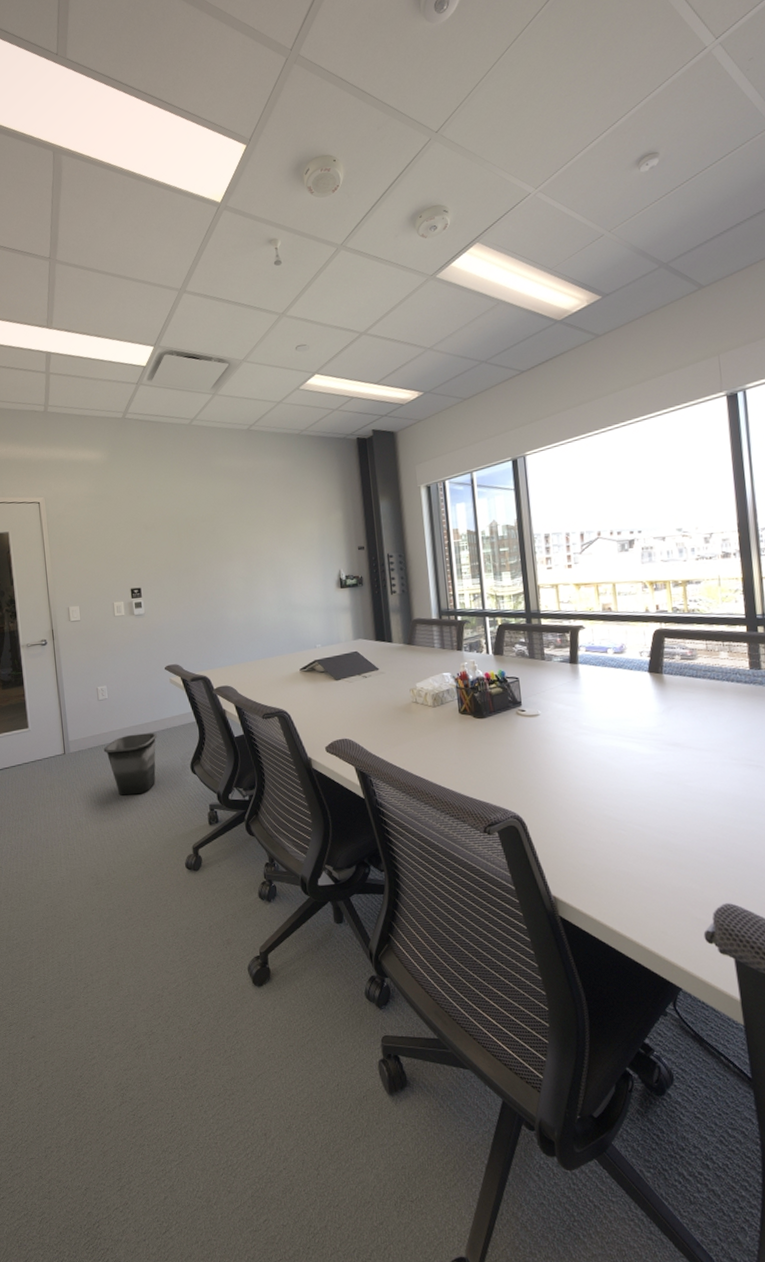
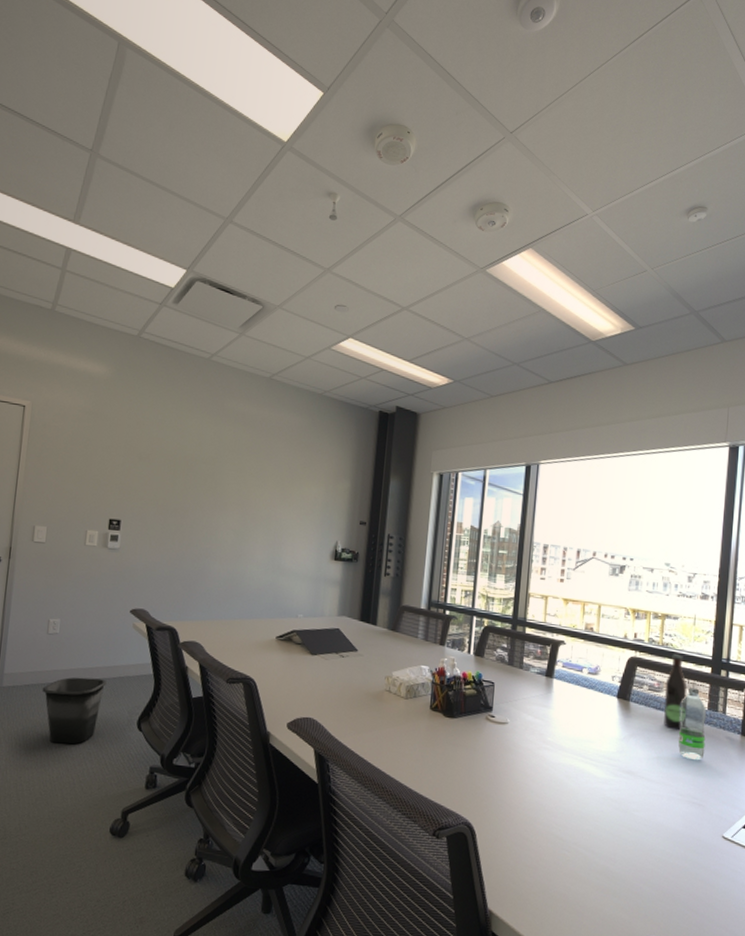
bottle: none [698,618,724,695] -> present [664,654,688,731]
bottle: none [718,649,754,723] -> present [678,688,706,761]

